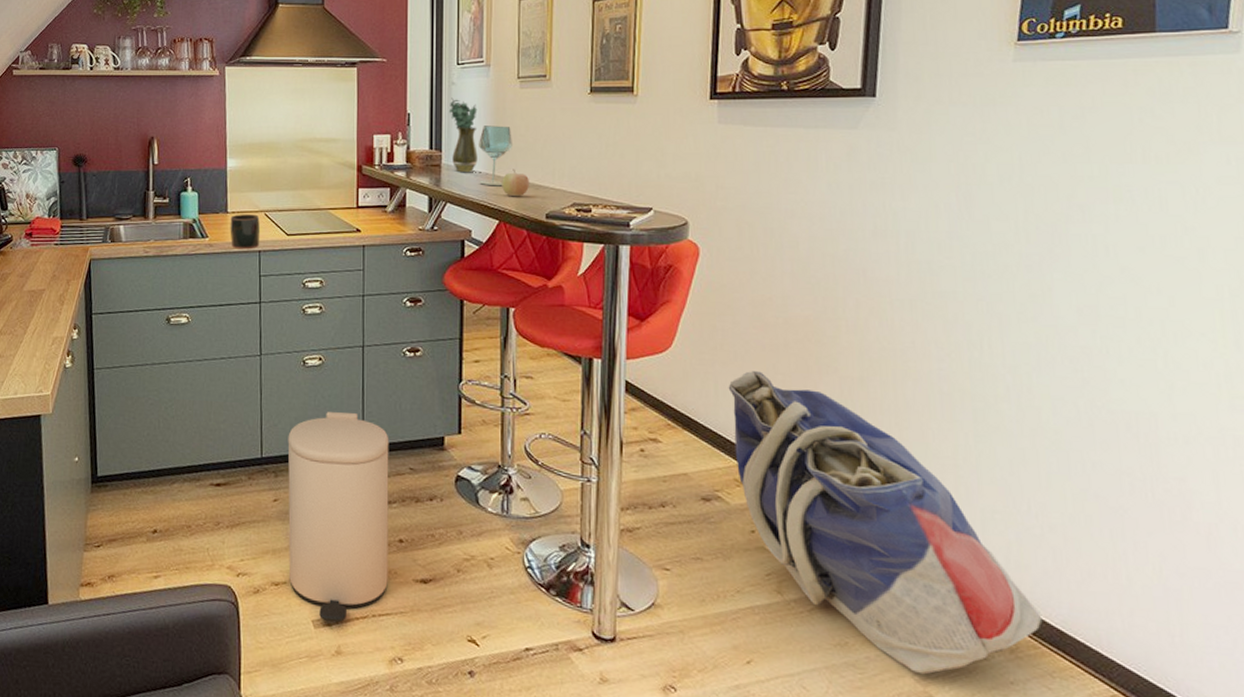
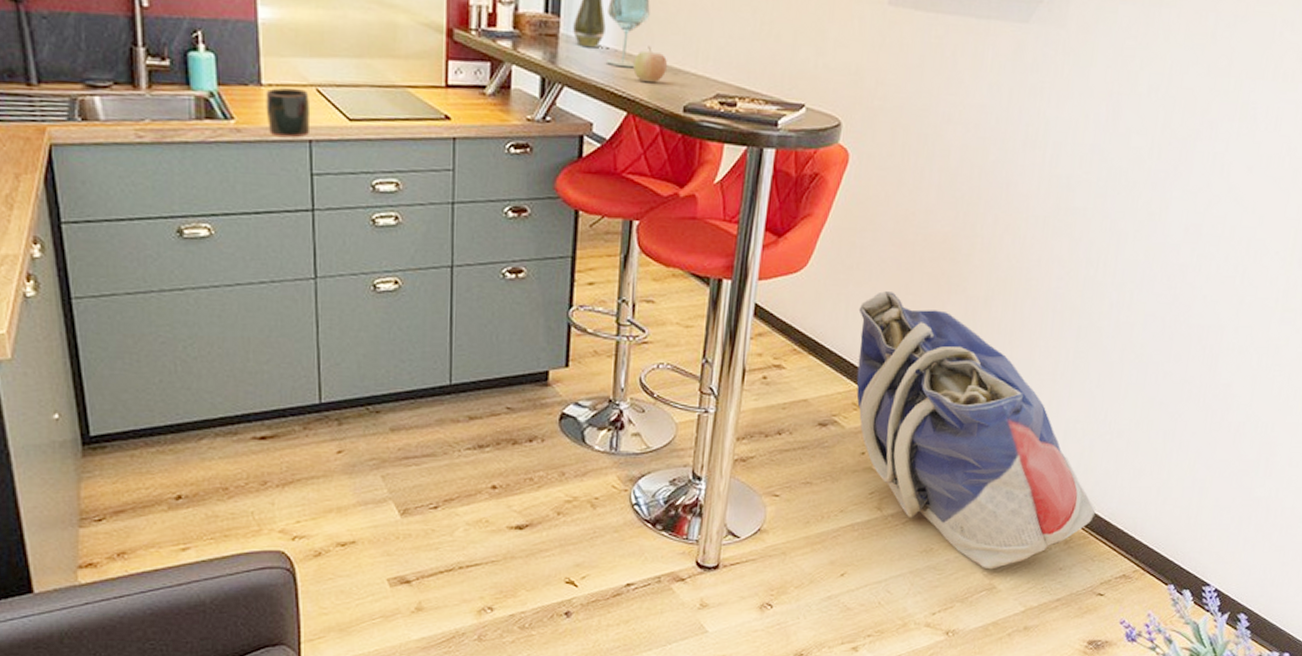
pedal bin: present [287,411,389,623] -> none [354,345,483,579]

